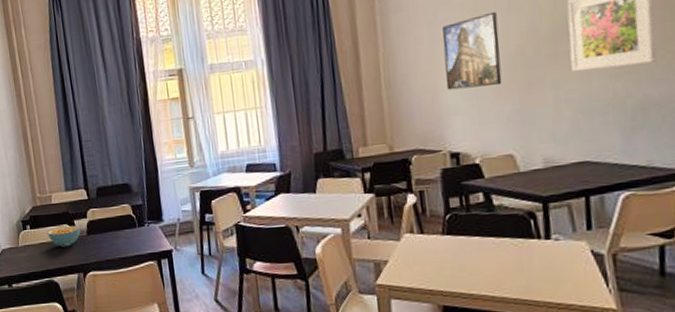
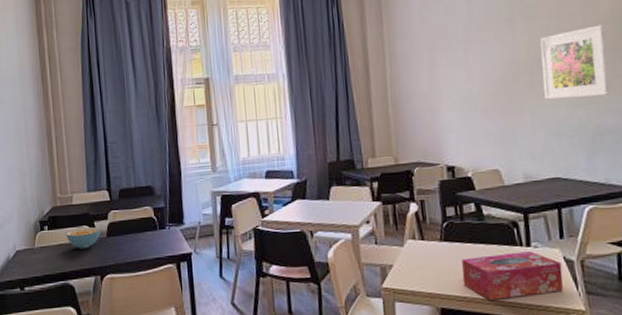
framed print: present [442,11,502,91] -> none [440,44,490,111]
tissue box: none [467,244,590,297] -> present [461,251,564,300]

